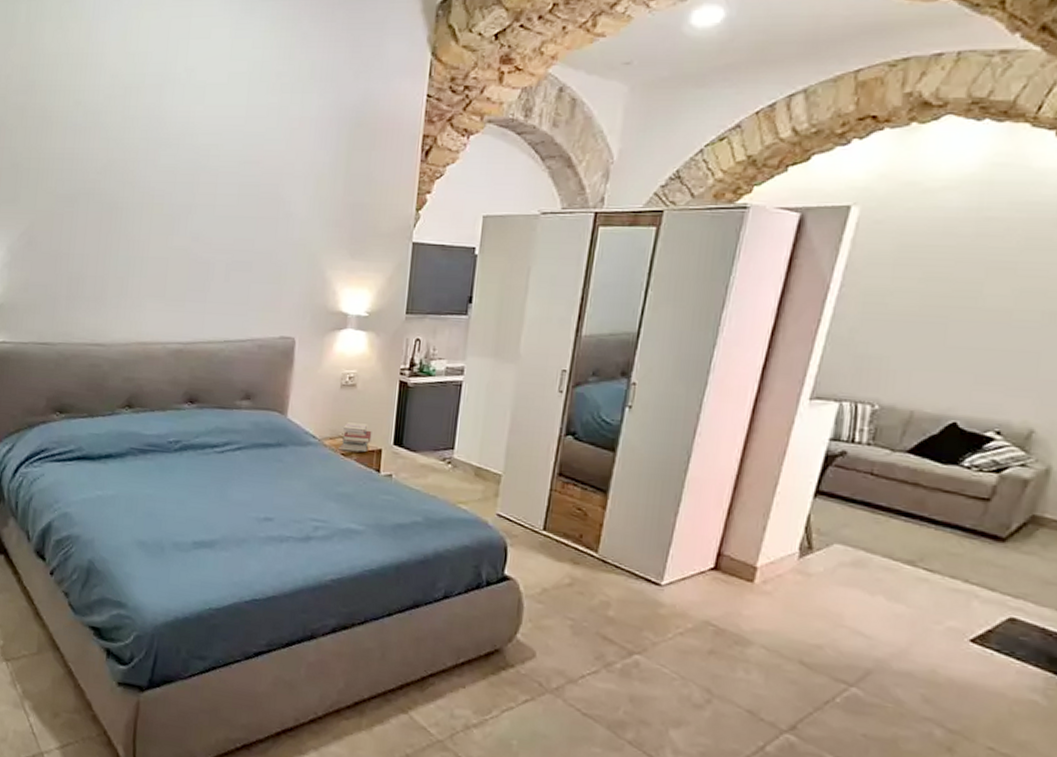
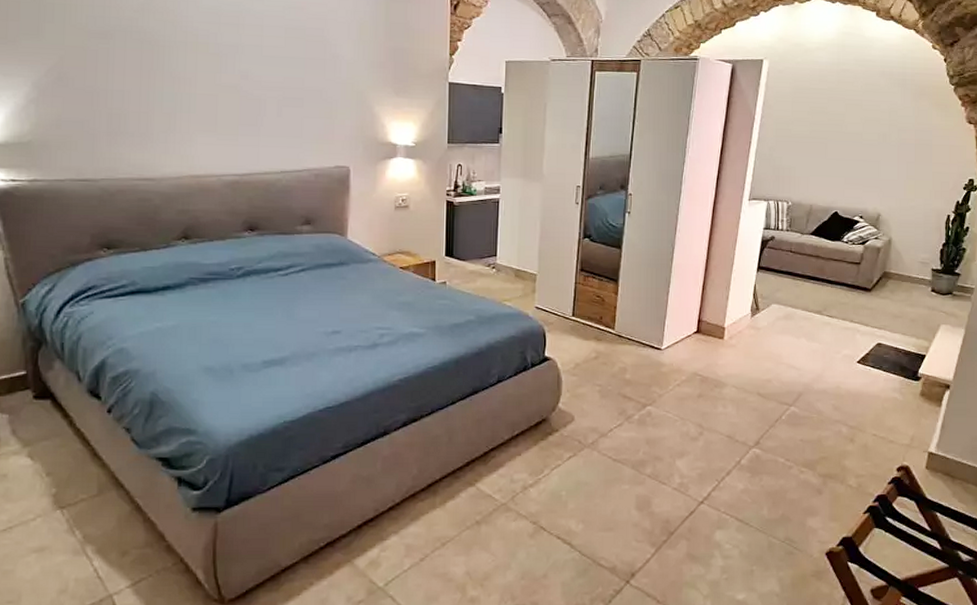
books: present [337,422,372,452] -> none [396,239,426,265]

